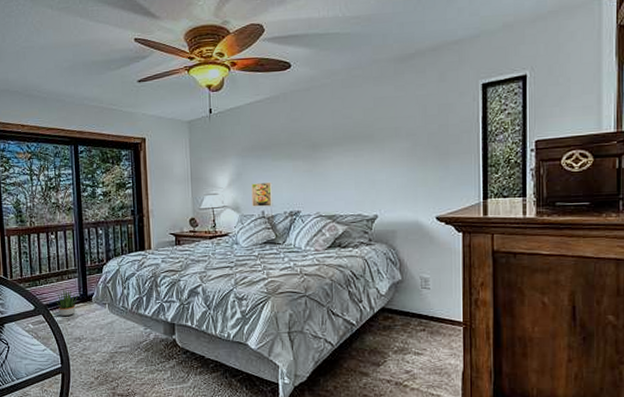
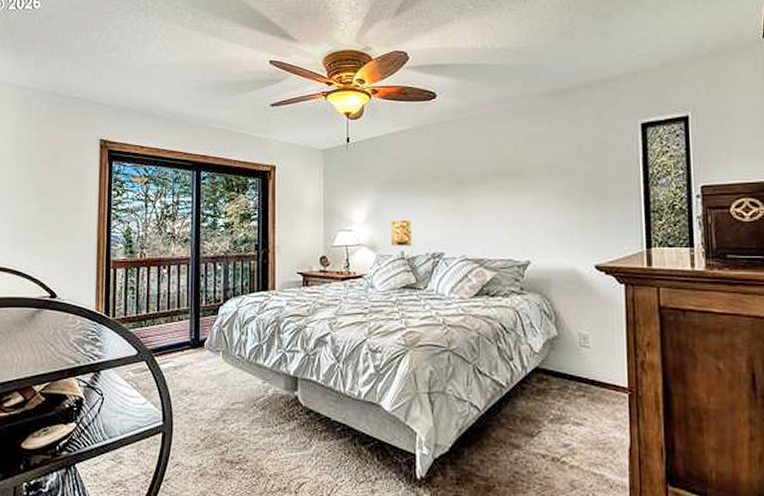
potted plant: present [52,288,80,317] -> none [159,330,192,365]

